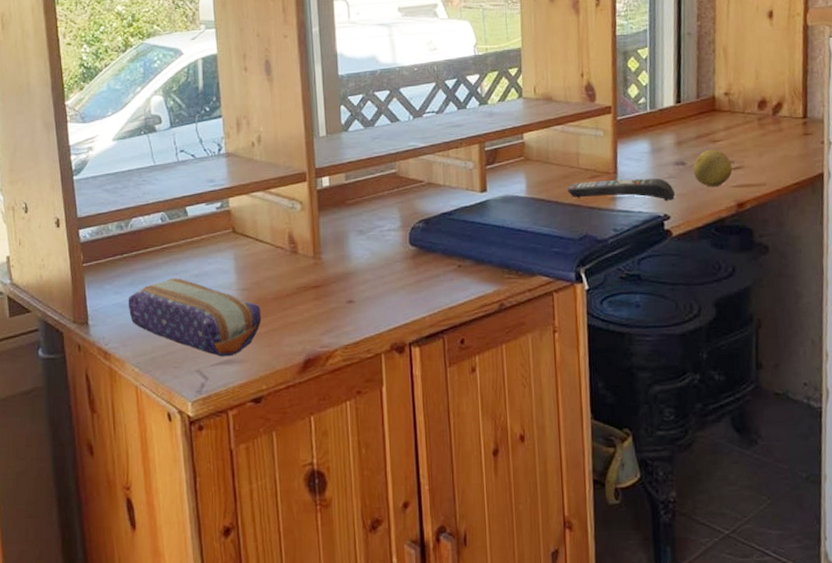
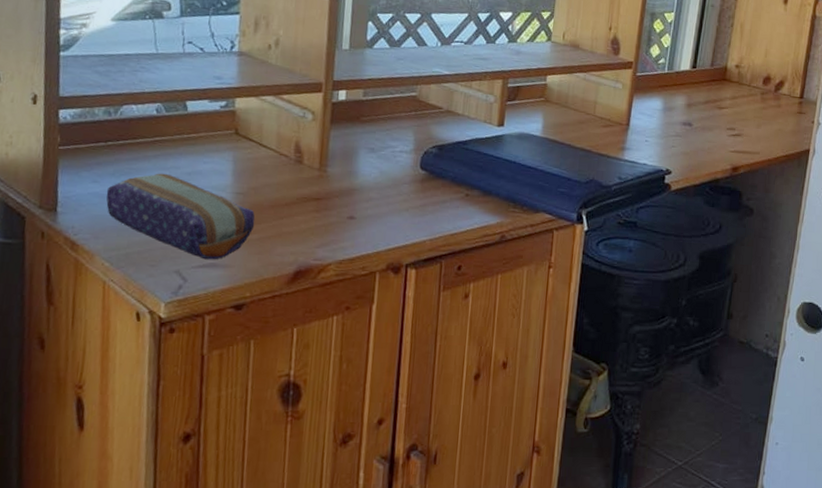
remote control: present [567,178,676,201] -> none [581,129,680,157]
fruit: present [693,149,733,188] -> none [697,114,733,150]

